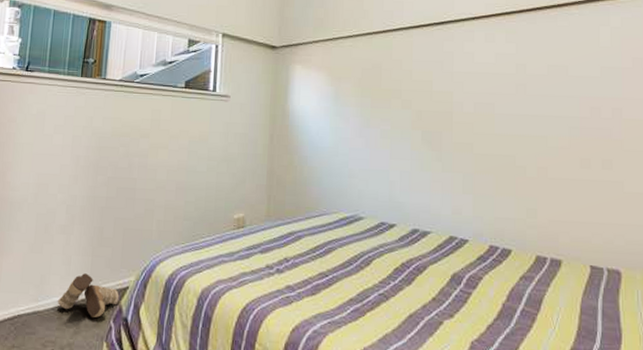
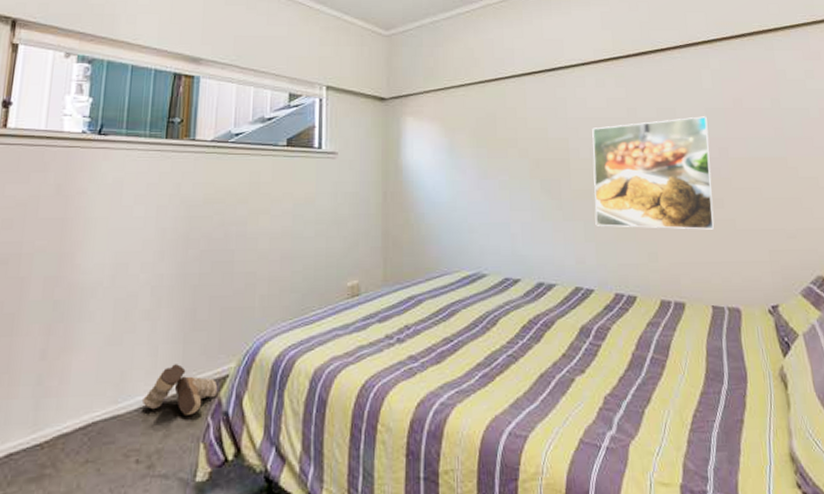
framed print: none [474,75,602,191] -> present [592,116,715,230]

